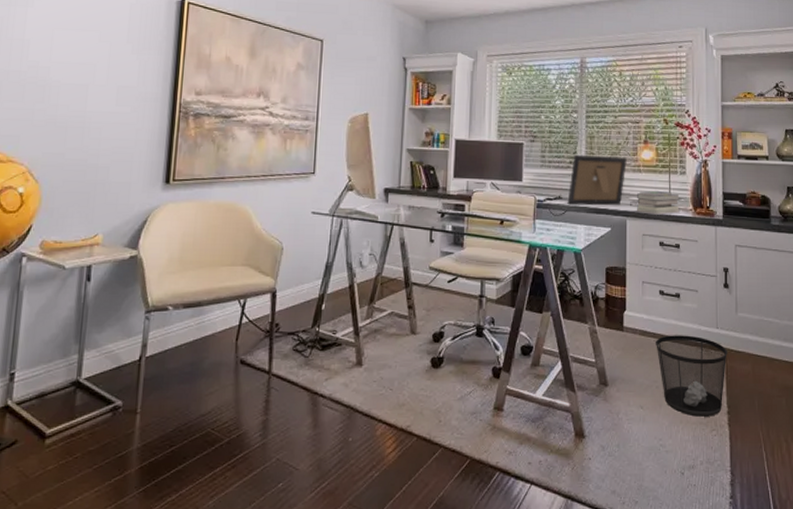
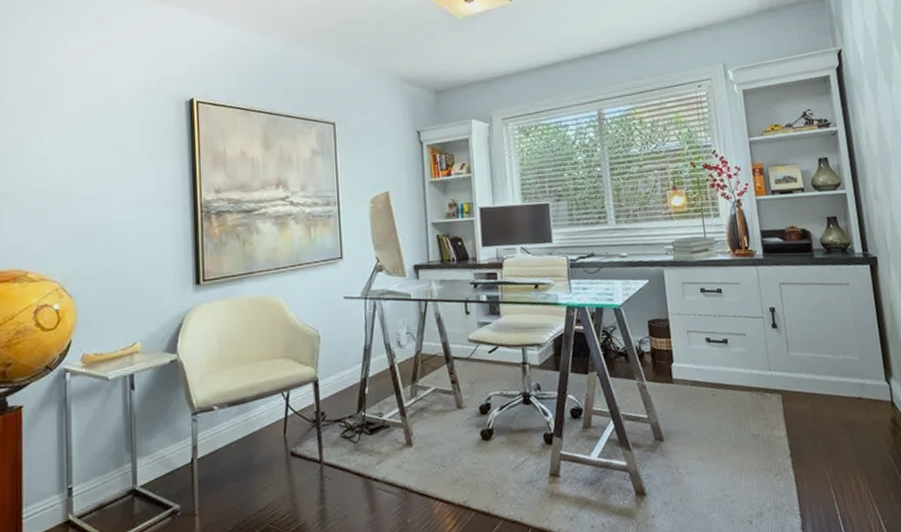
picture frame: present [567,154,627,206] -> none [600,206,658,261]
waste bin: present [656,335,727,417] -> none [708,380,784,463]

